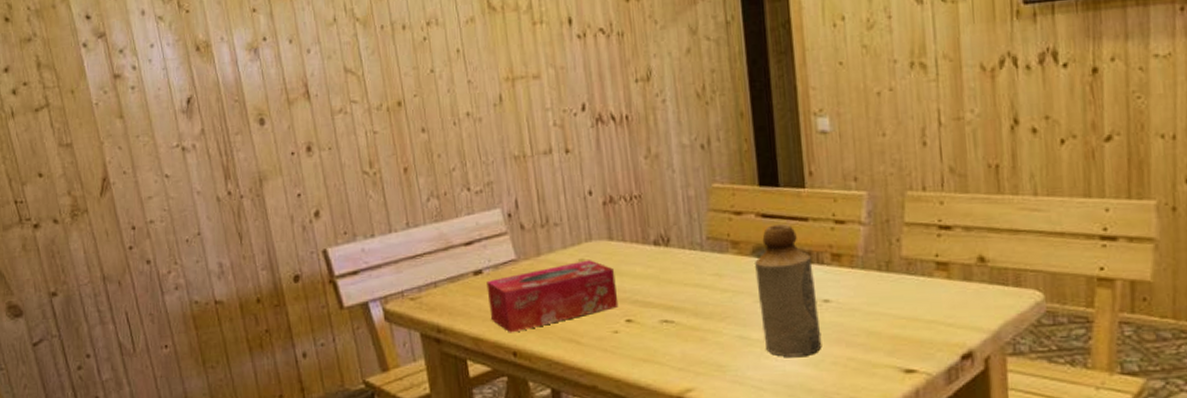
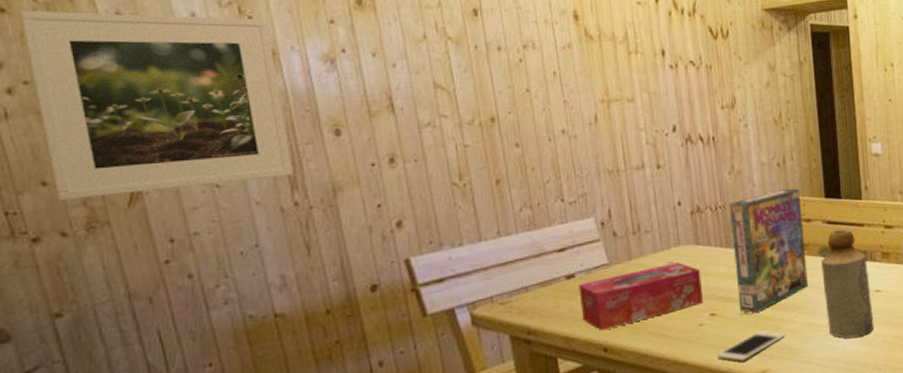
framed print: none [17,12,226,191] -> present [18,10,293,201]
cell phone: none [635,342,712,377] -> present [717,331,785,362]
game box: none [645,175,739,321] -> present [729,188,808,313]

